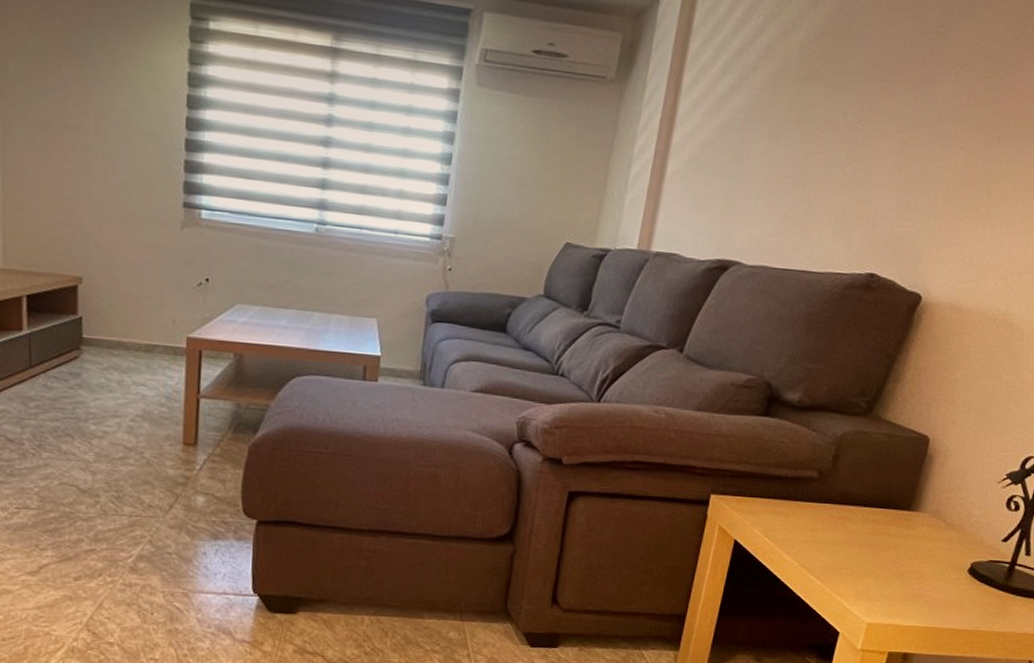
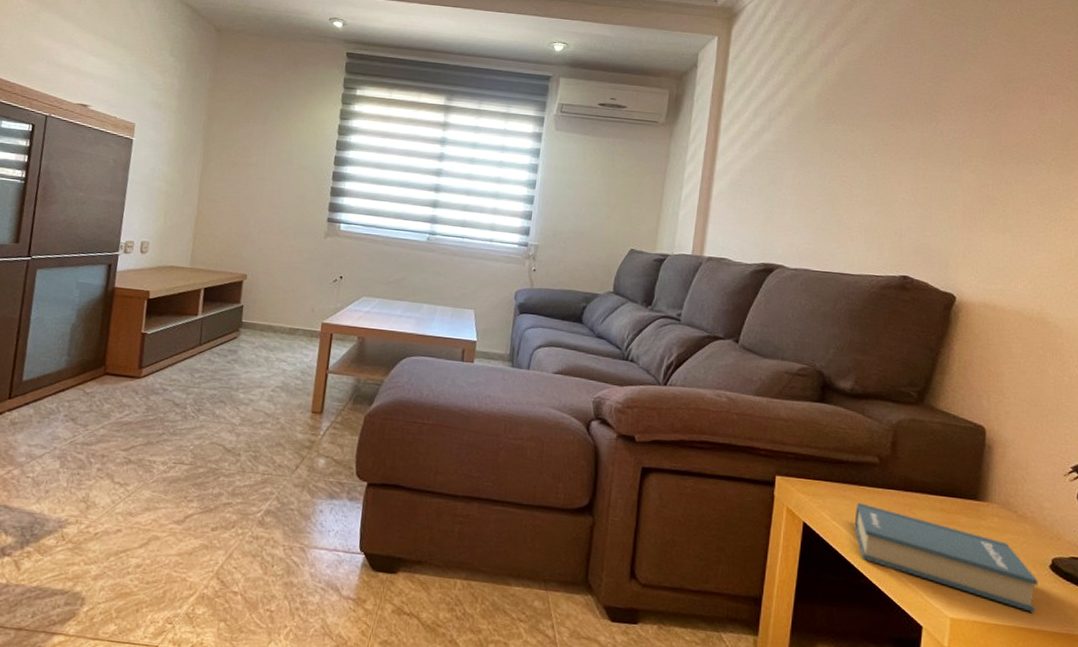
book: none [785,518,955,613] -> present [854,502,1038,613]

